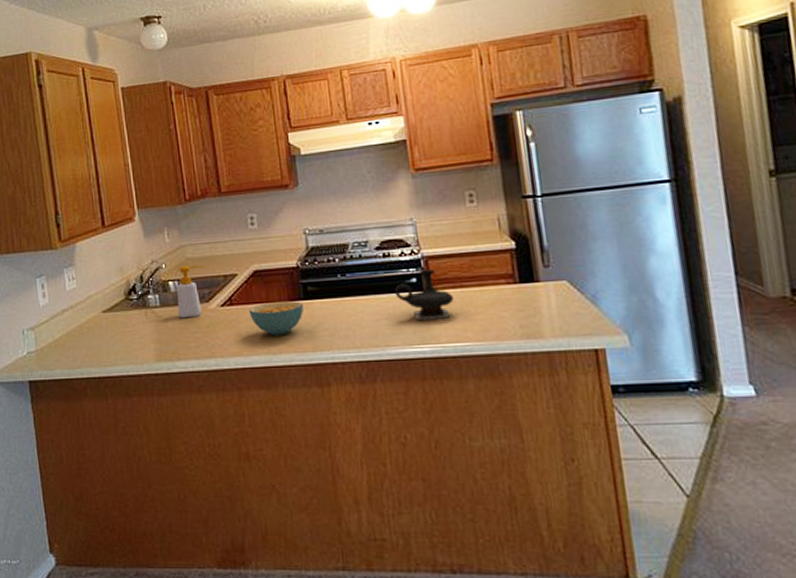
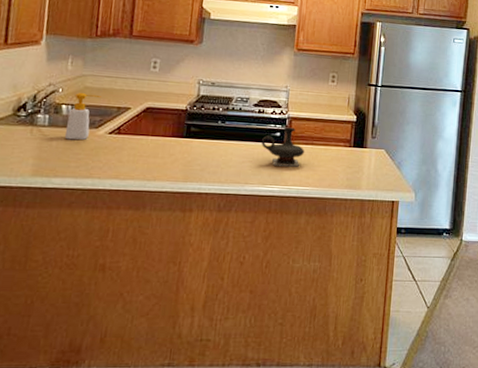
cereal bowl: present [248,300,304,336] -> none [134,136,184,165]

